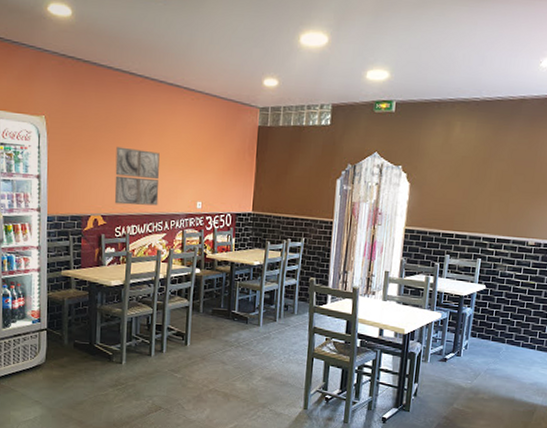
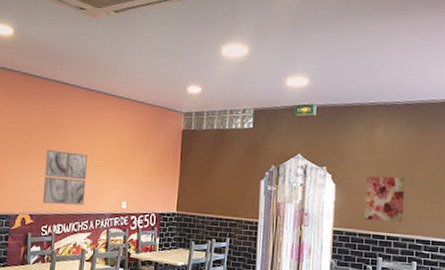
wall art: none [436,175,477,222] -> present [364,176,404,223]

